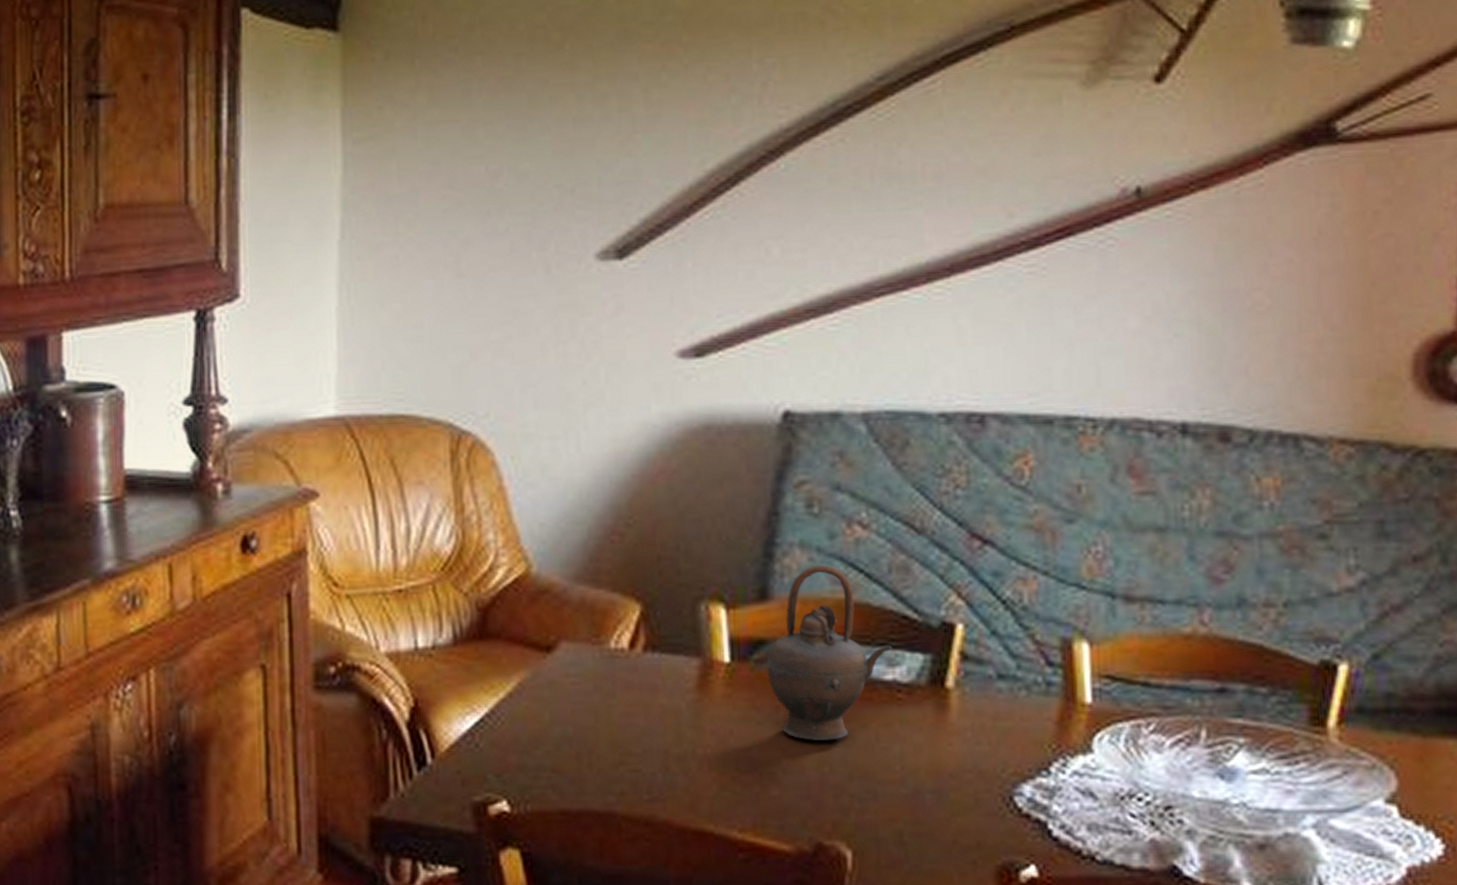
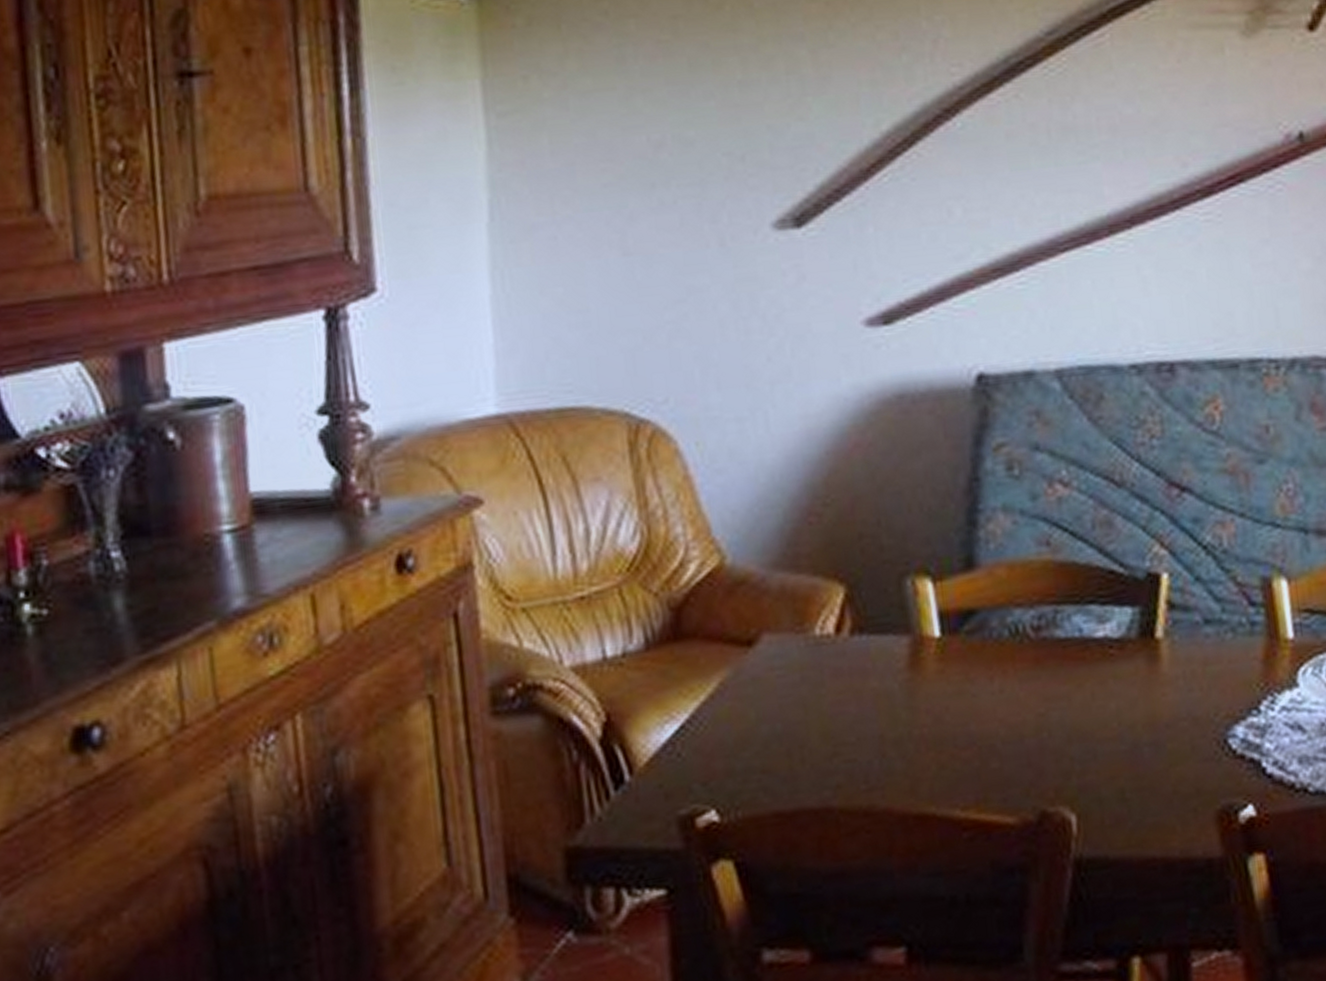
teapot: present [767,564,892,741] -> none [977,526,1101,708]

